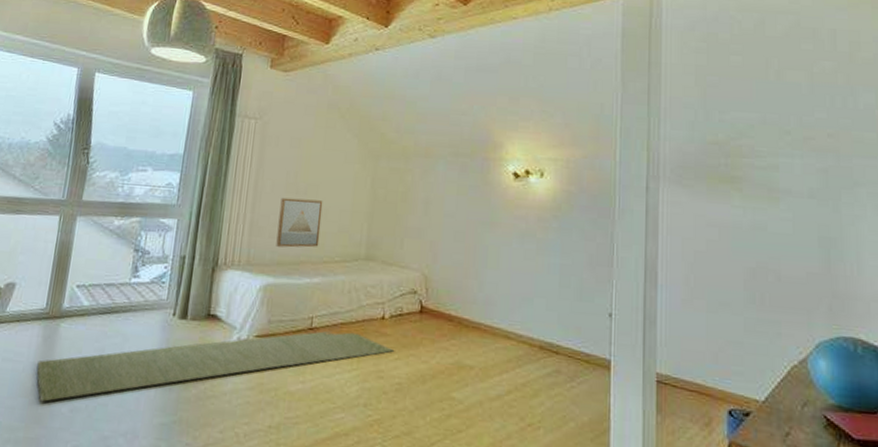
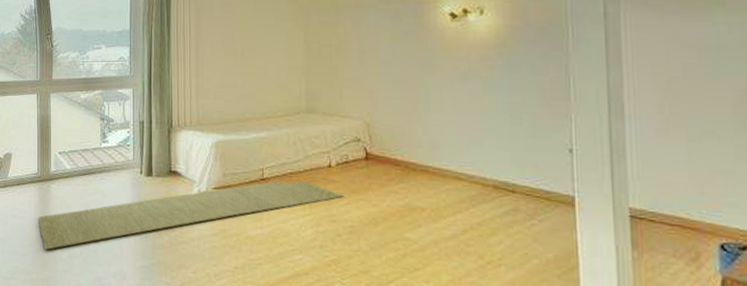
wall art: present [276,197,323,248] -> none [221,60,261,107]

